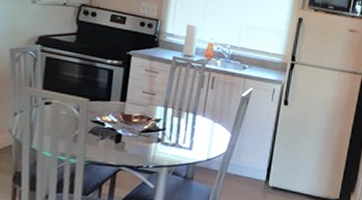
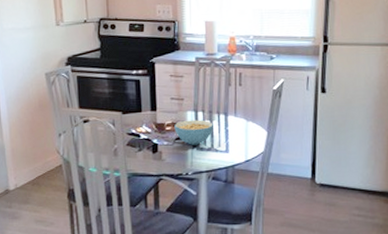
cereal bowl: none [141,114,181,140] -> present [174,120,213,145]

